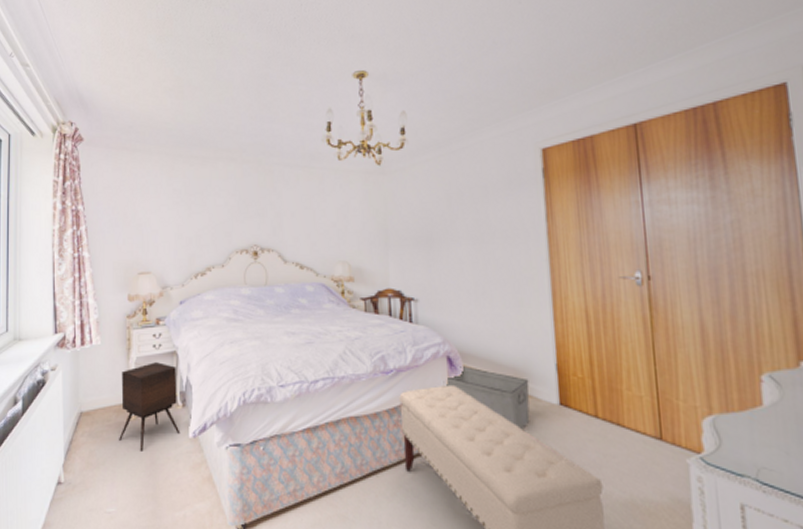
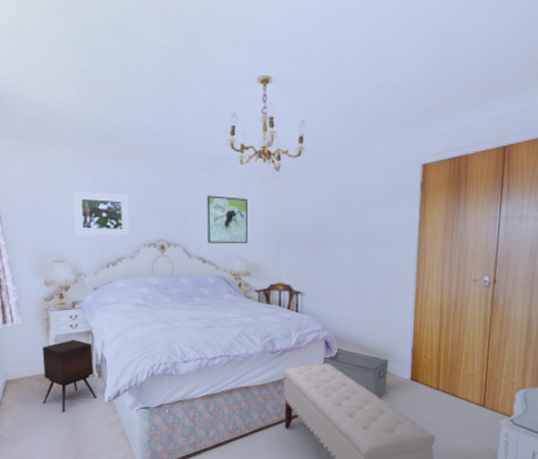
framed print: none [162,197,220,245] -> present [73,191,130,236]
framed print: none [303,194,350,247] -> present [207,195,248,243]

